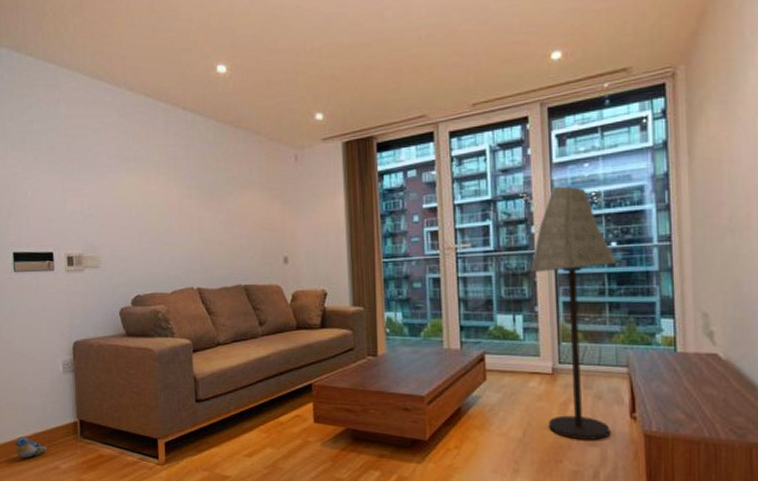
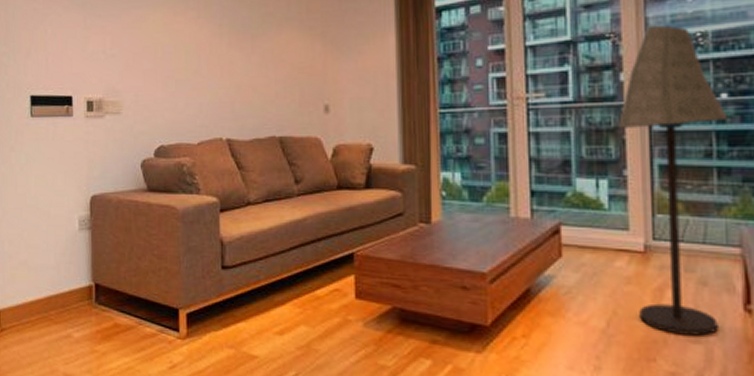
plush toy: present [15,436,47,458] -> none [26,299,59,324]

